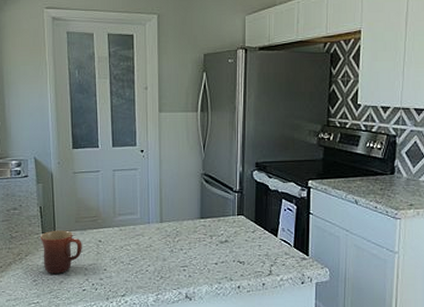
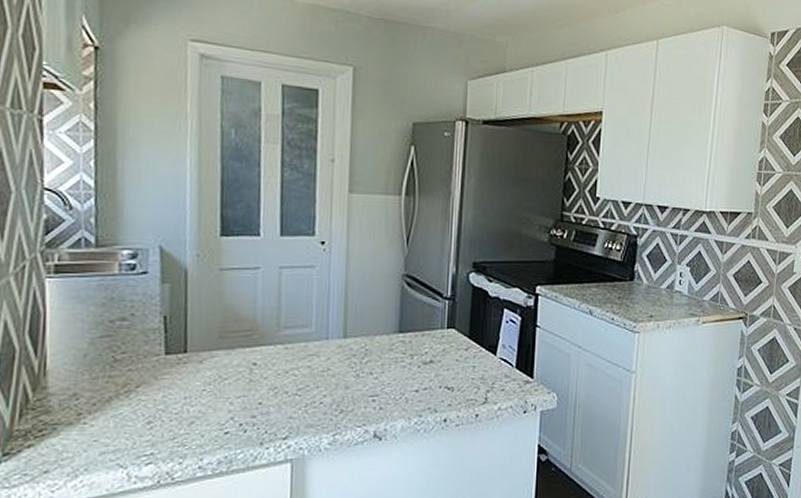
mug: present [40,230,82,274] -> none [161,349,227,411]

